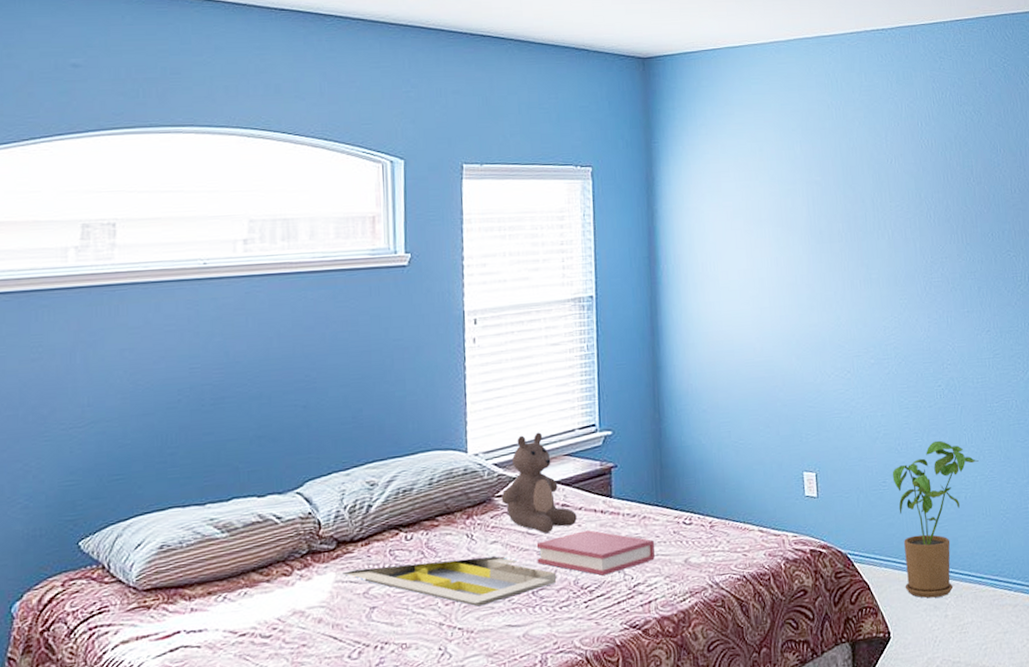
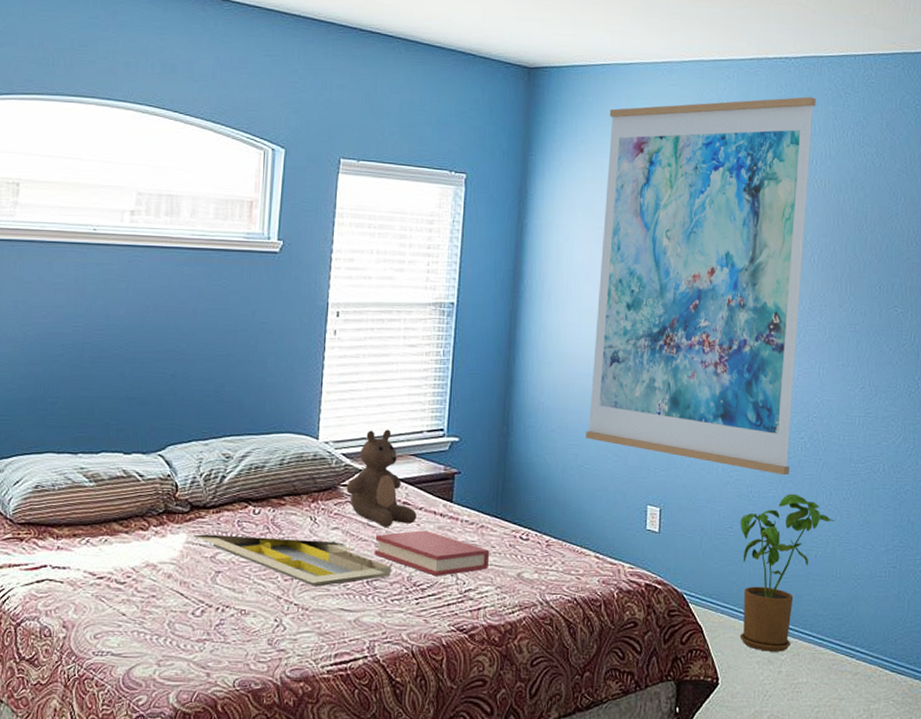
wall art: none [725,64,933,425] -> present [586,97,816,476]

